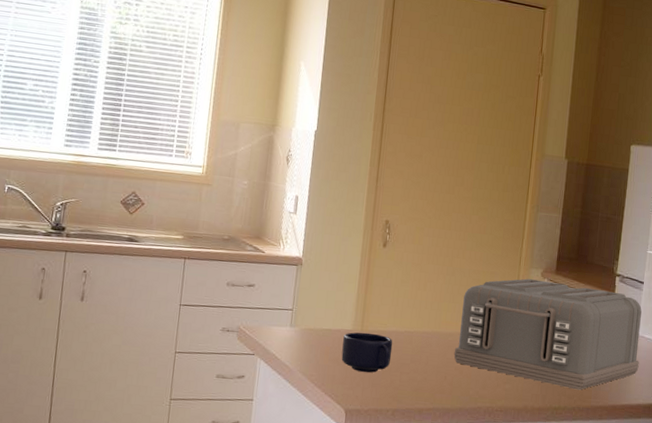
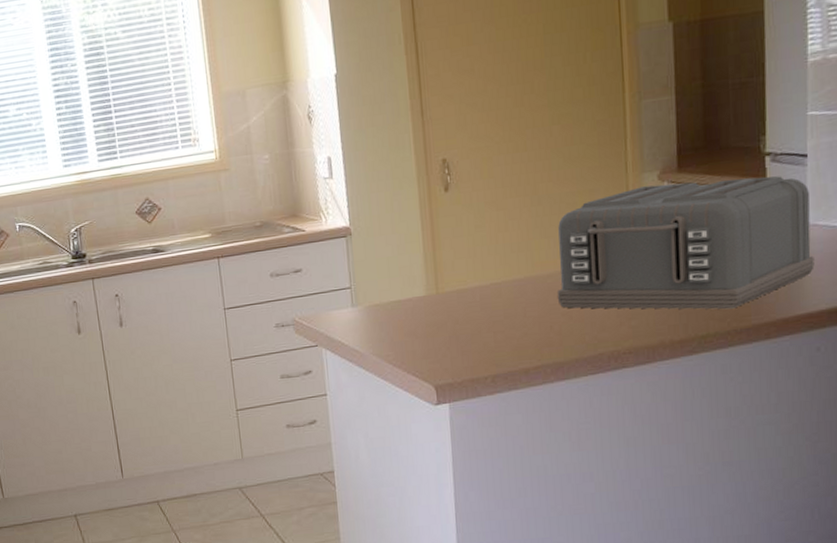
mug: present [341,332,393,373] -> none [417,294,480,341]

